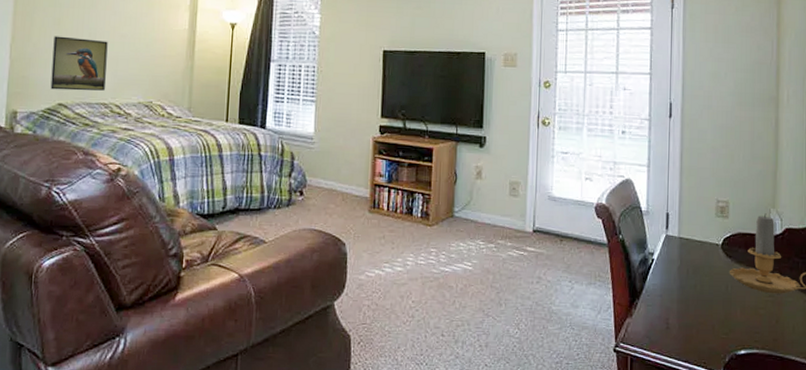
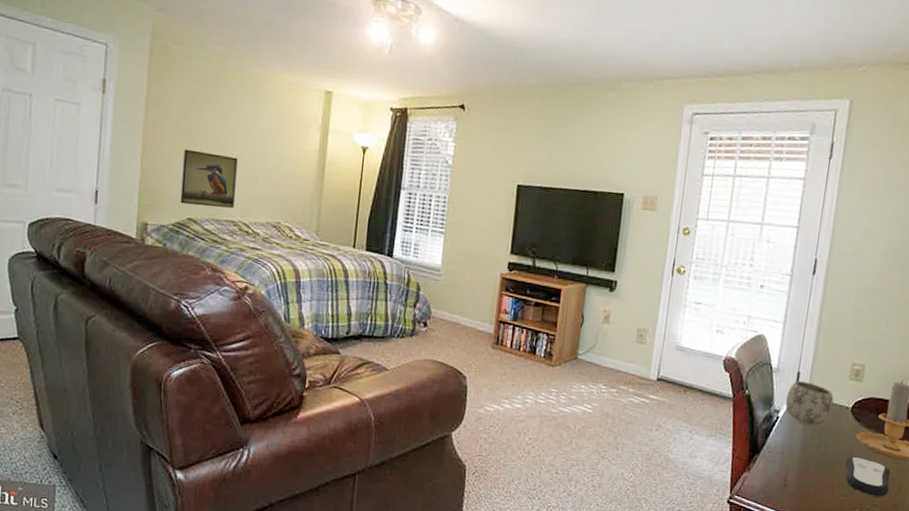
mug: none [658,222,704,266] -> present [785,381,834,426]
remote control: none [722,293,767,332] -> present [845,456,891,497]

